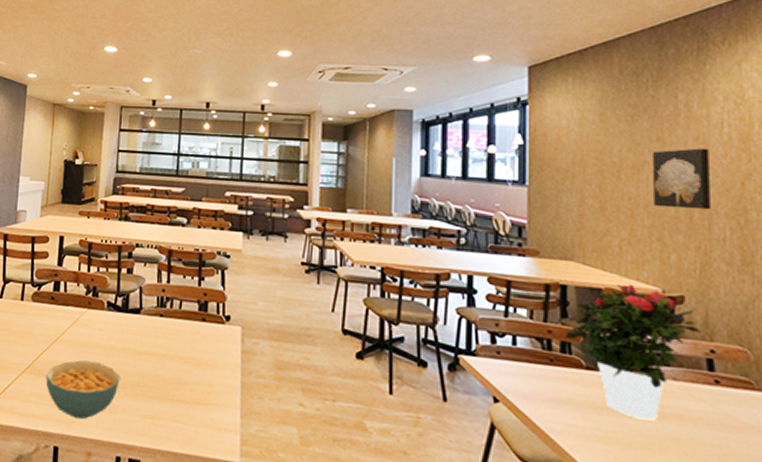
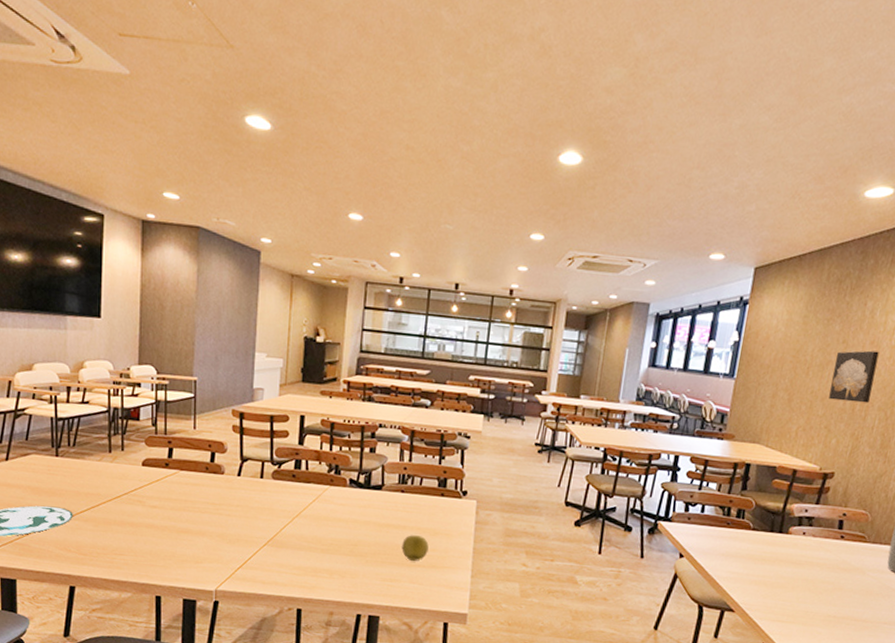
cereal bowl: present [46,360,120,420] -> none [288,533,362,585]
apple: none [162,365,192,396] -> present [402,535,429,561]
potted flower: present [565,283,702,421] -> none [741,462,841,567]

